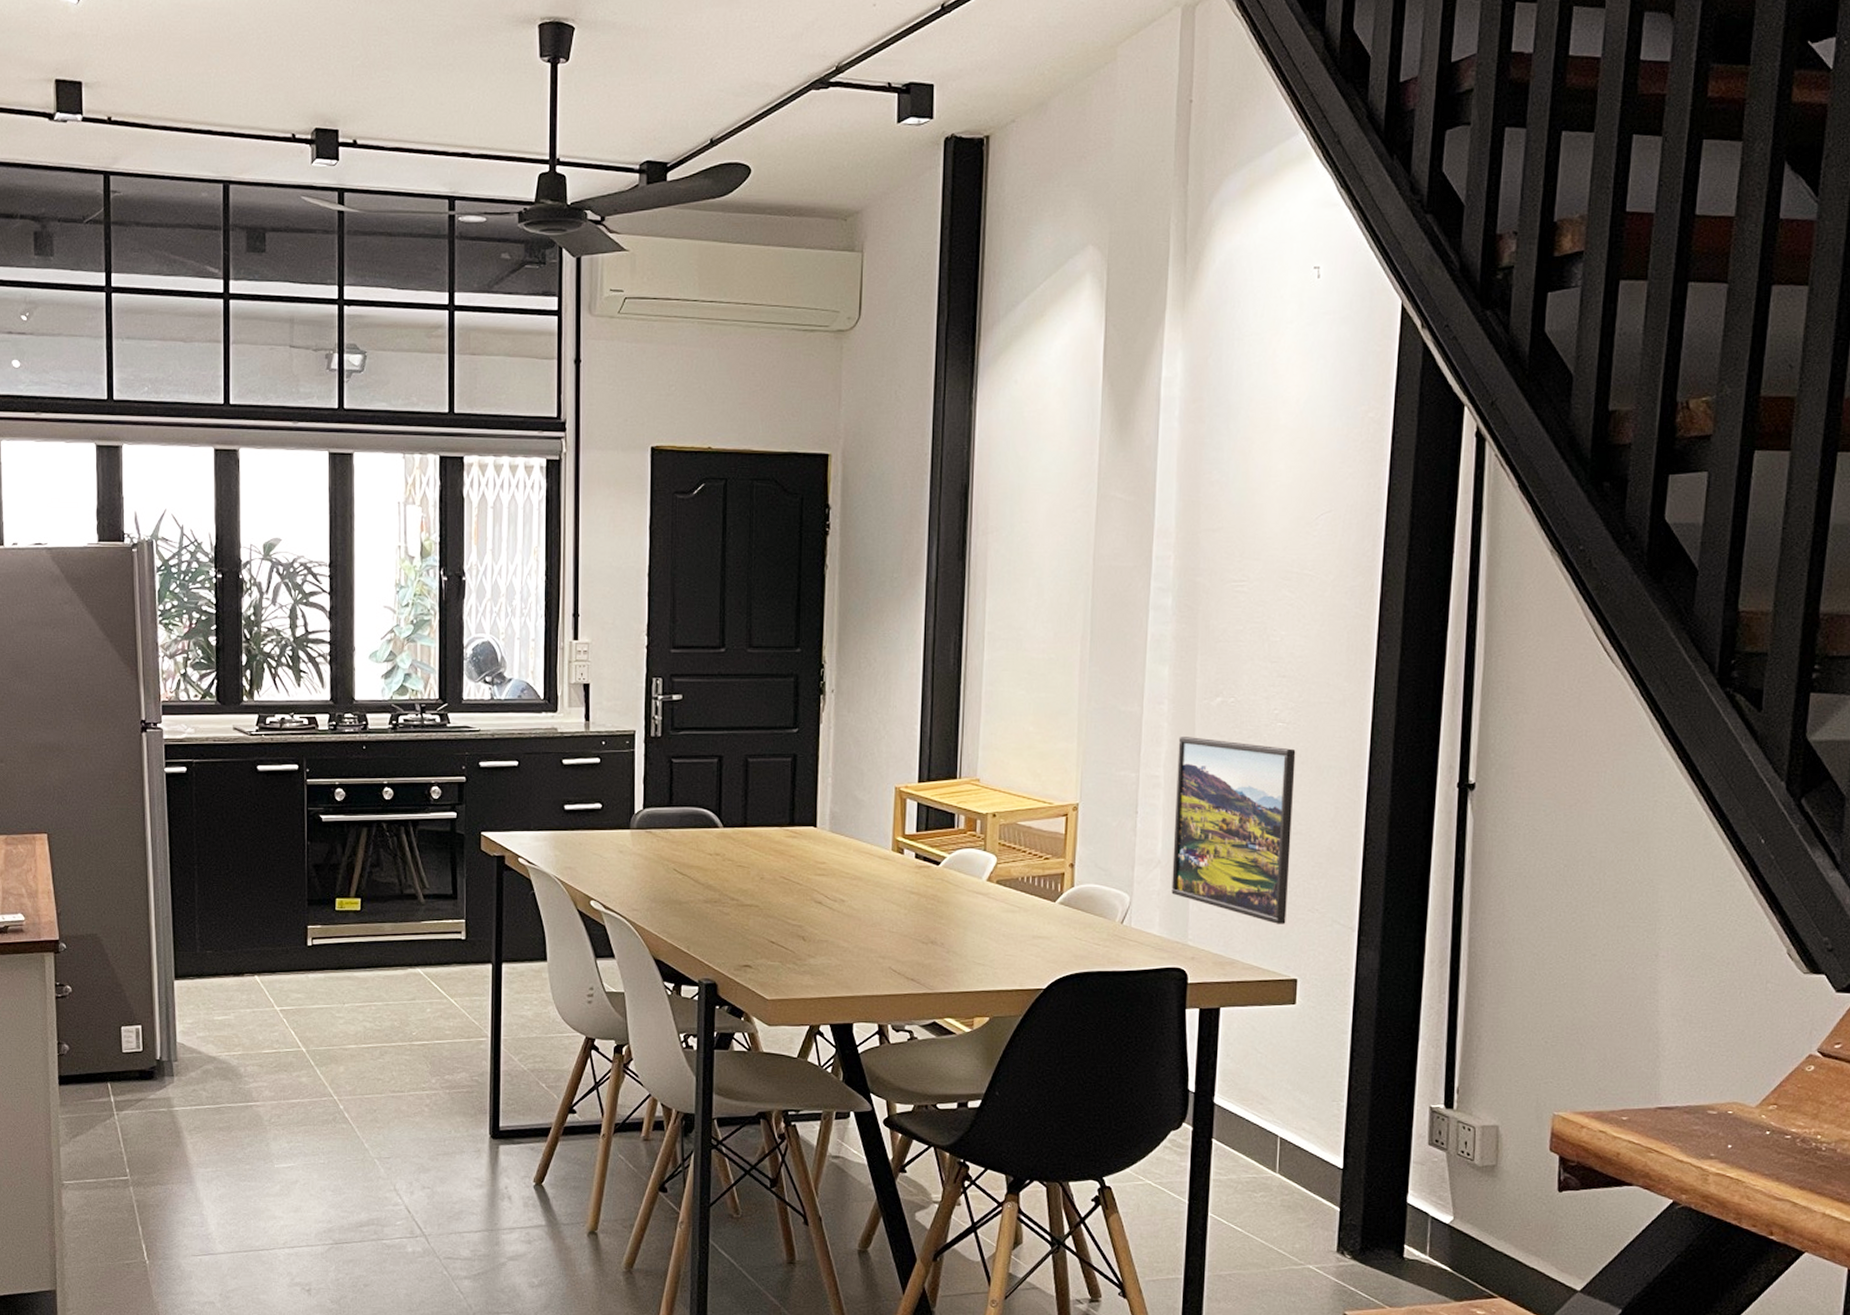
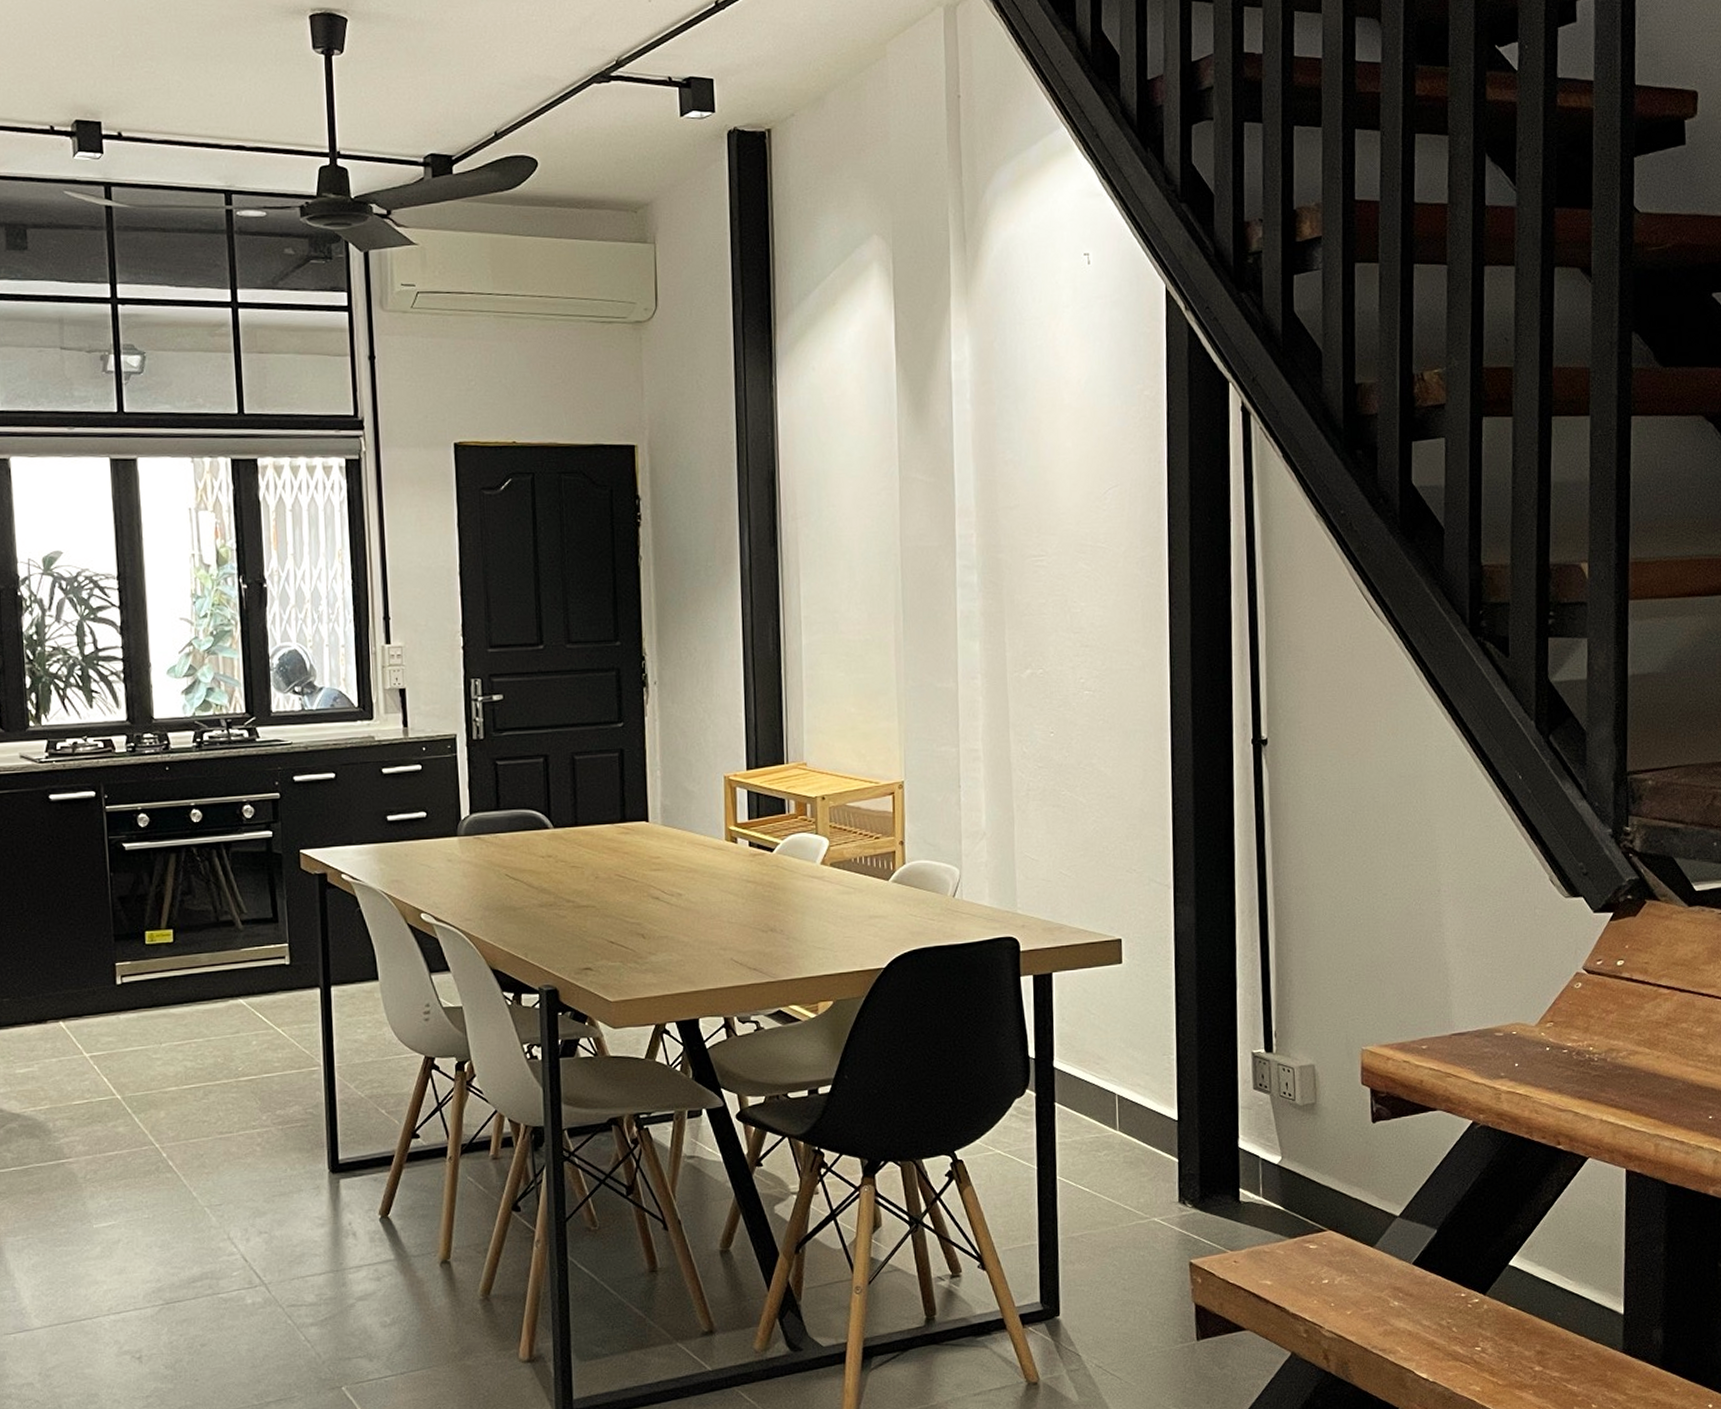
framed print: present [1171,737,1296,924] -> none [994,709,1107,887]

